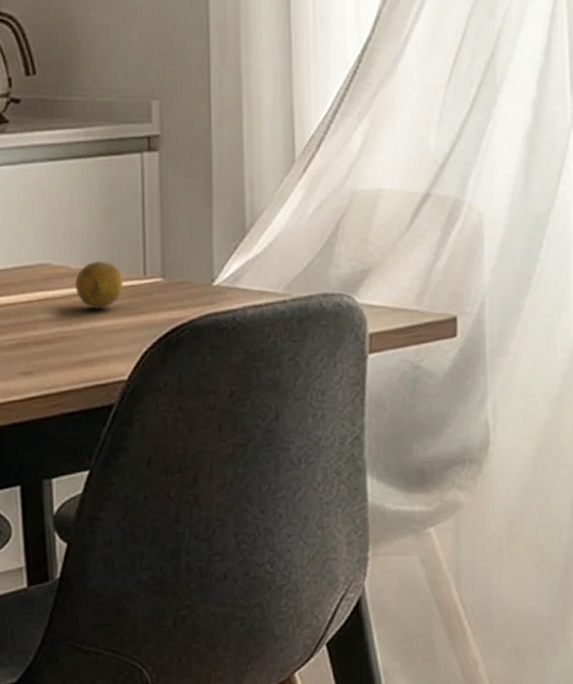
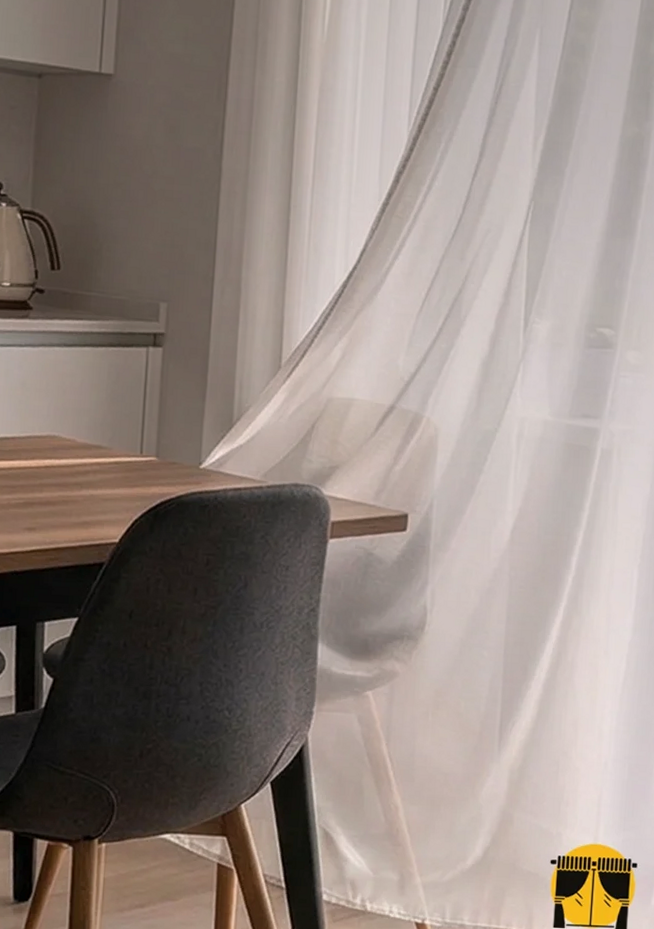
fruit: present [75,261,123,309] -> none [79,437,122,479]

